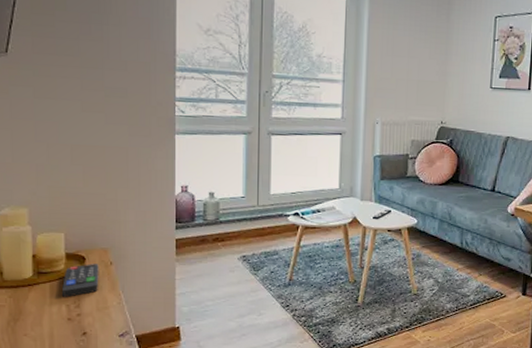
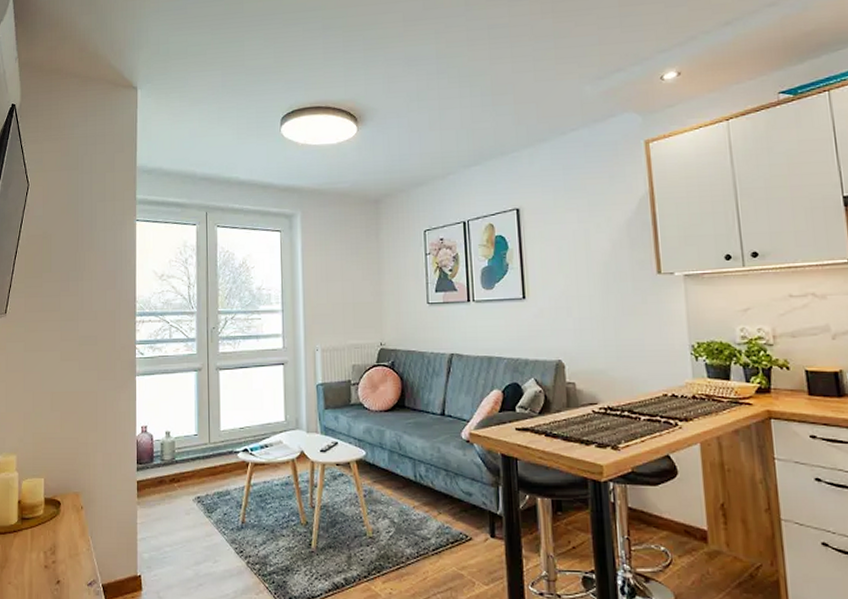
remote control: present [62,264,99,297] -> none [41,508,72,543]

